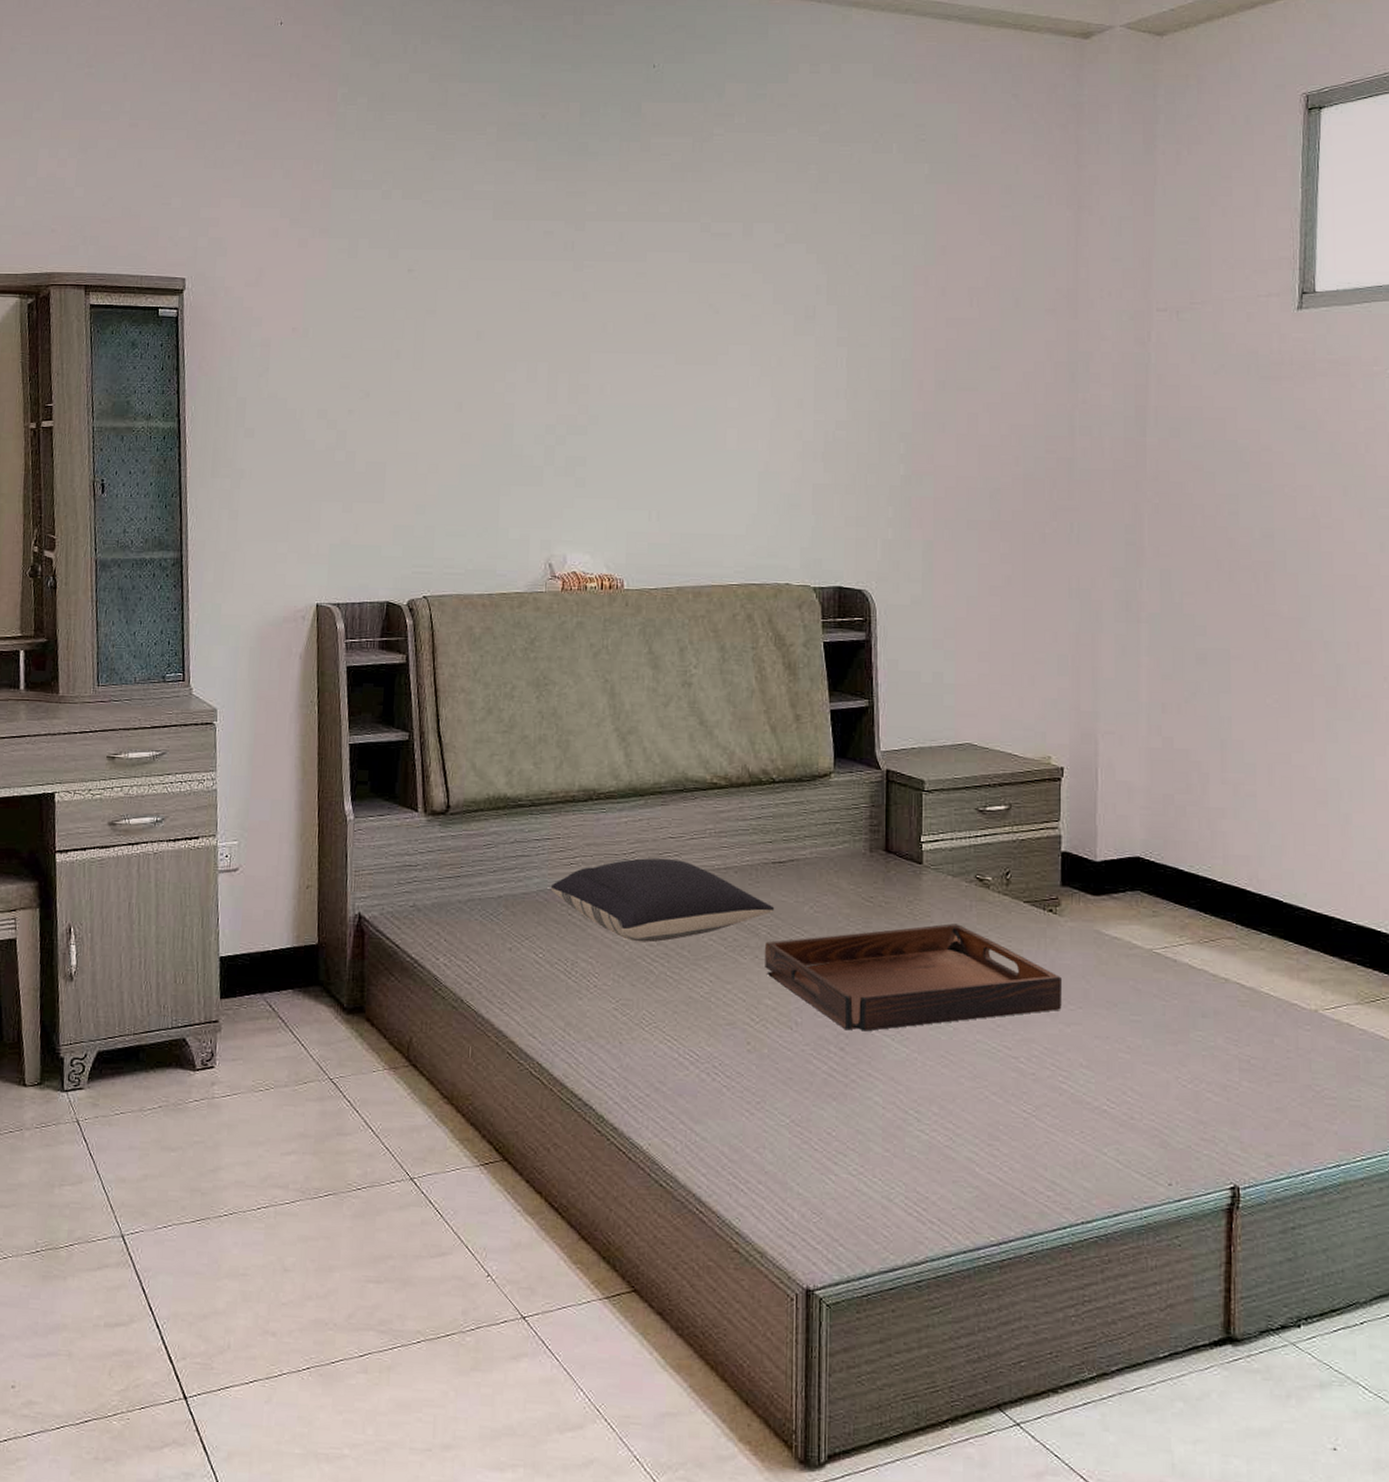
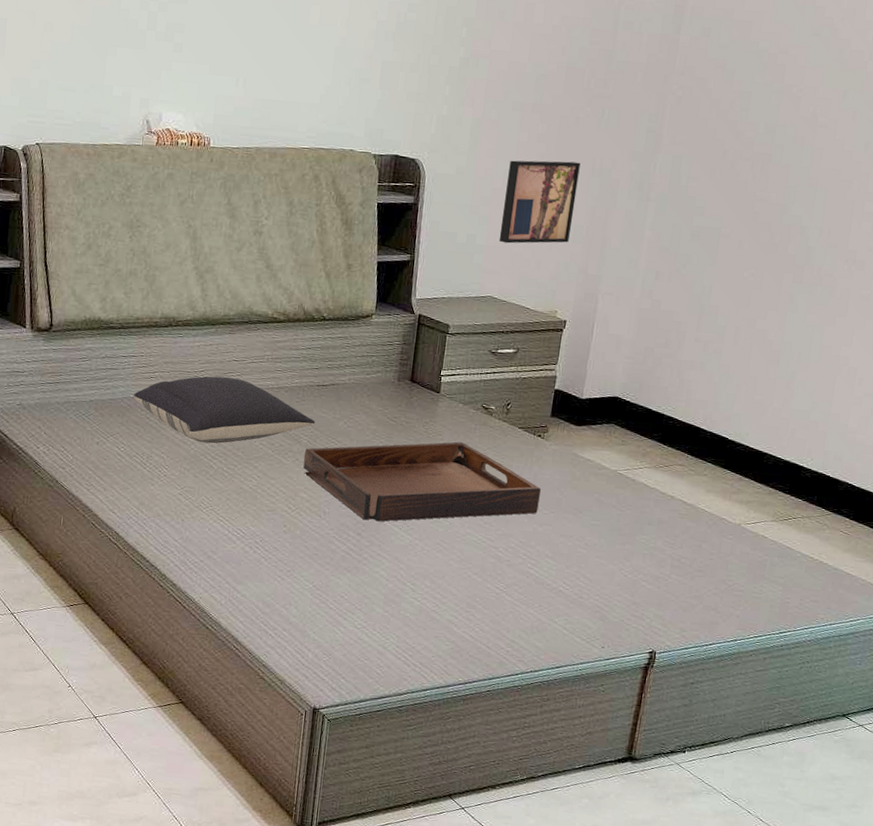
wall art: none [970,583,1054,681] -> present [498,160,581,244]

